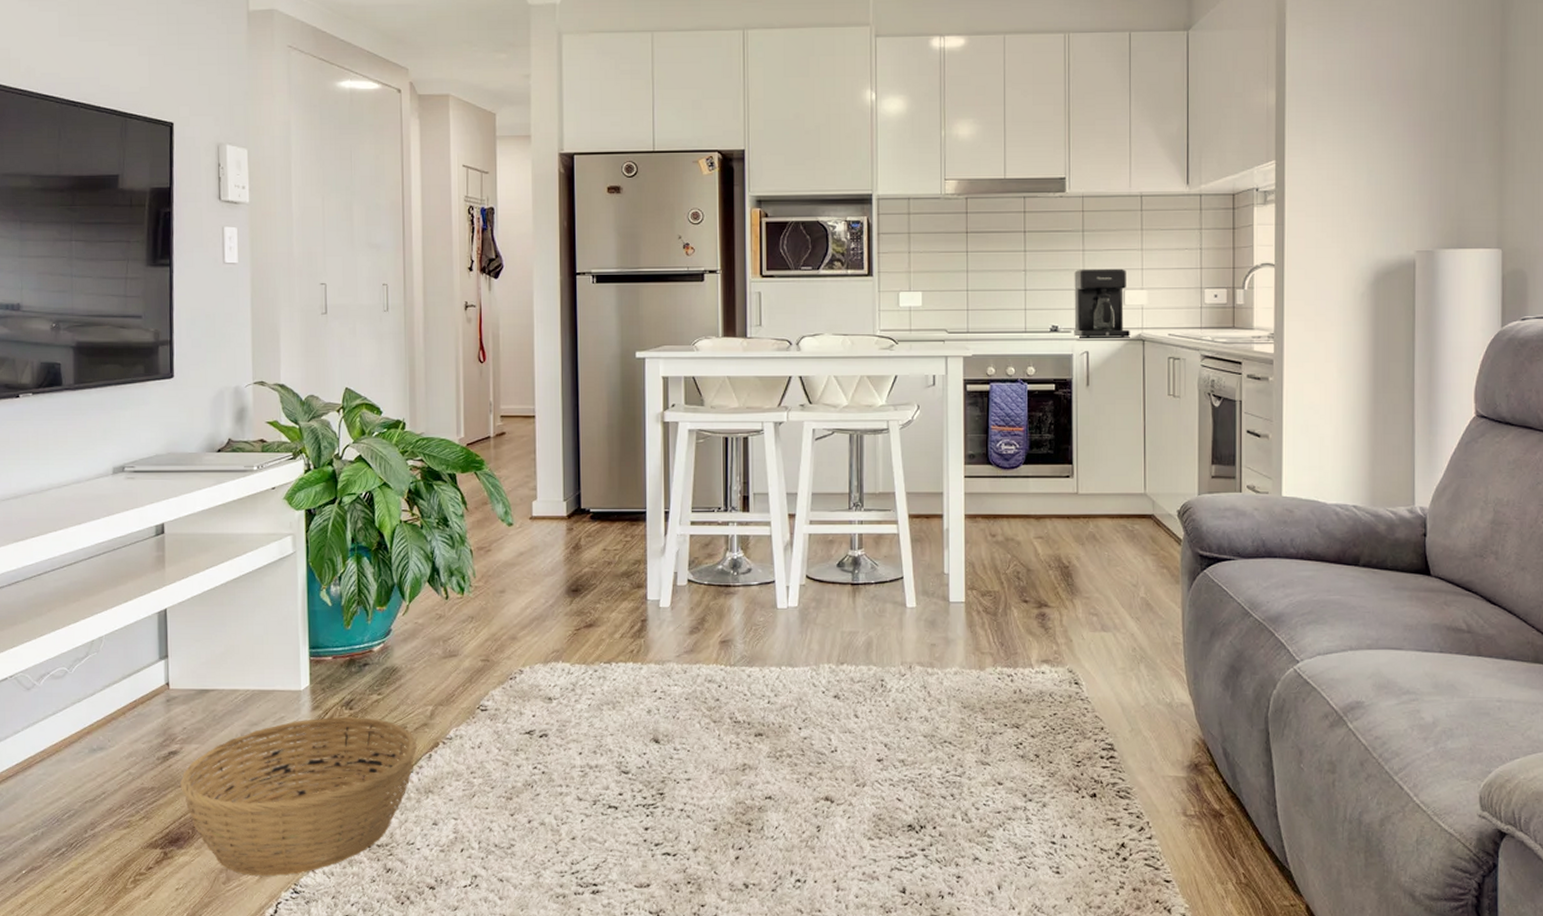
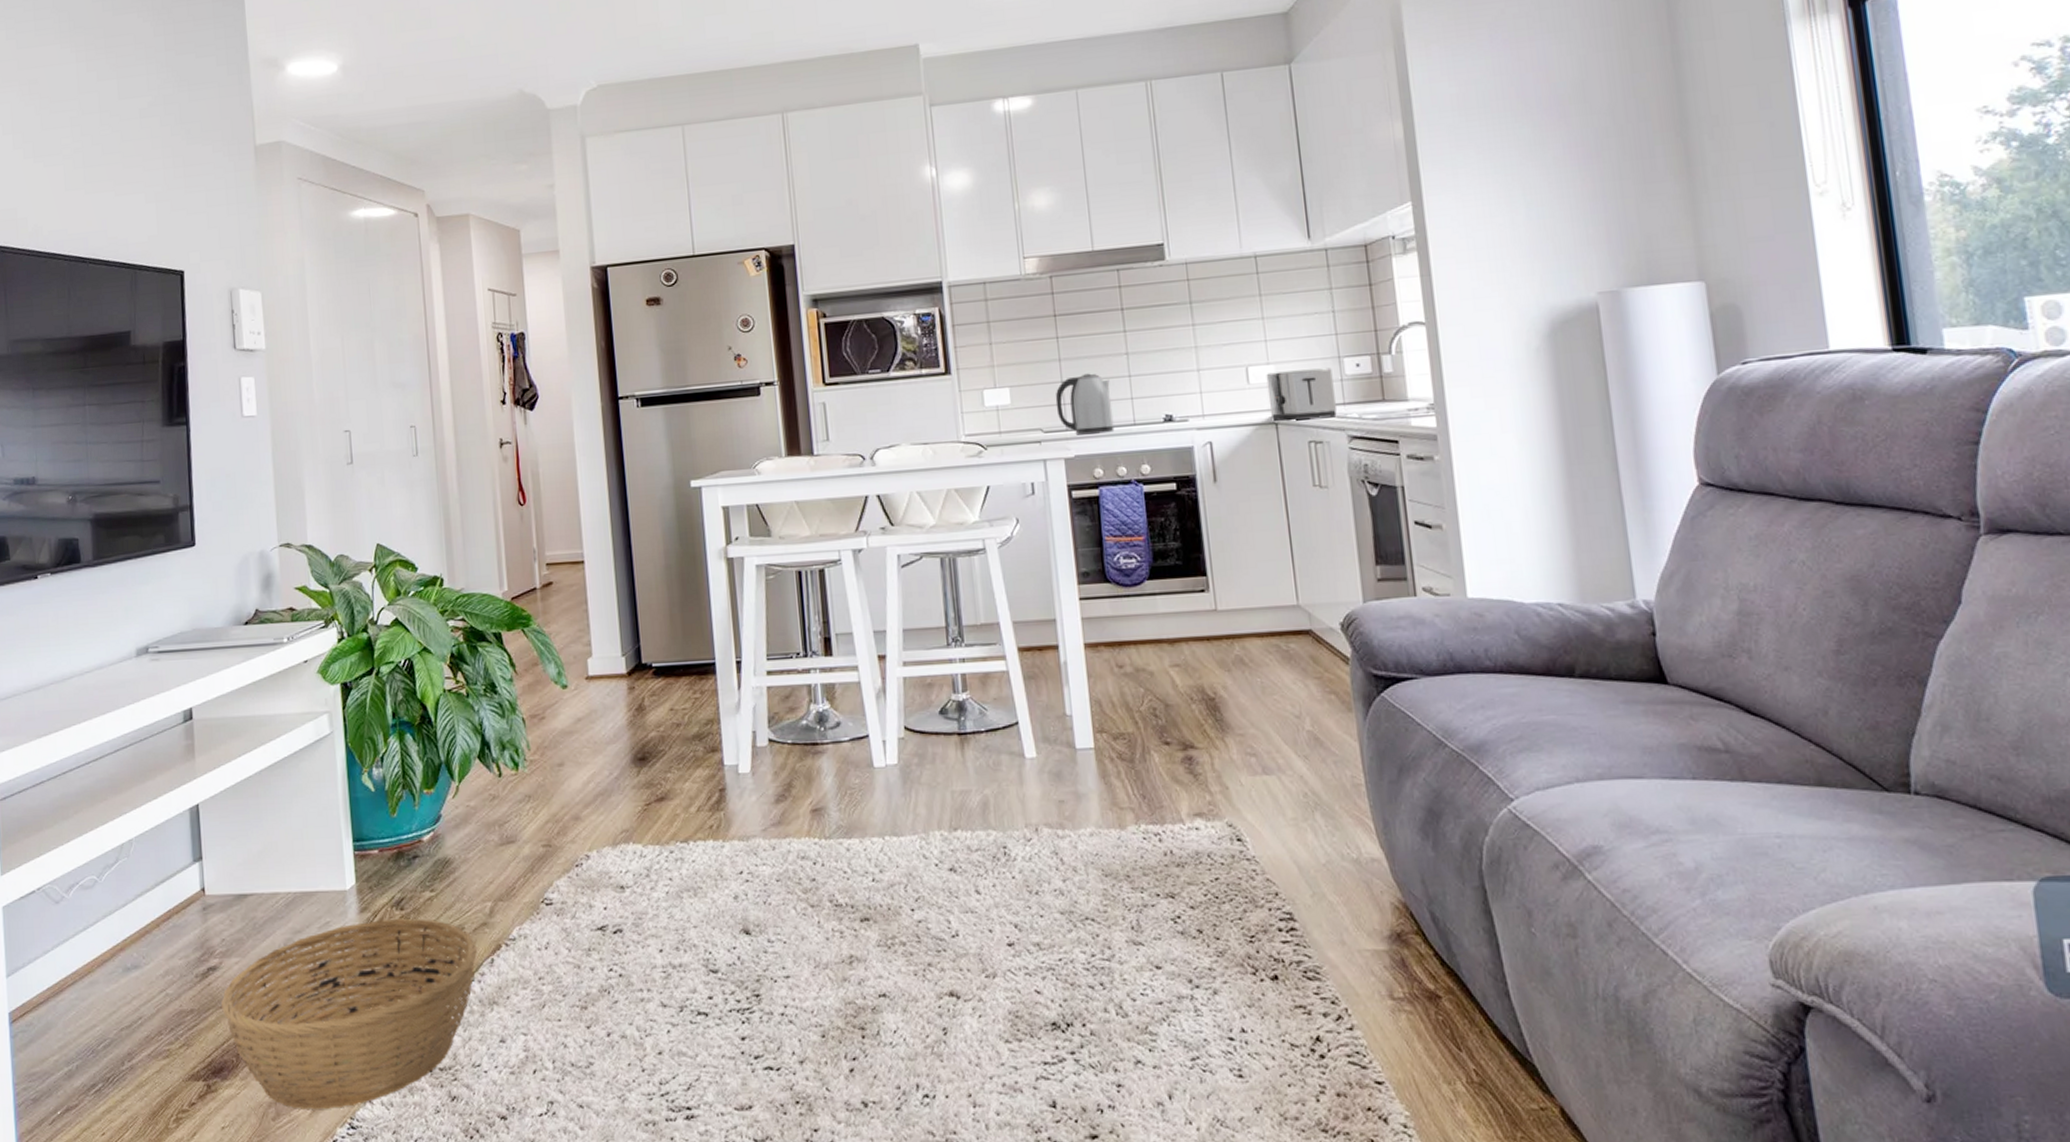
kettle: none [960,285,1008,337] -> present [1055,373,1115,435]
coffee maker: present [1074,268,1130,338] -> none [1185,342,1260,426]
toaster: none [1139,296,1195,339] -> present [1266,367,1338,421]

